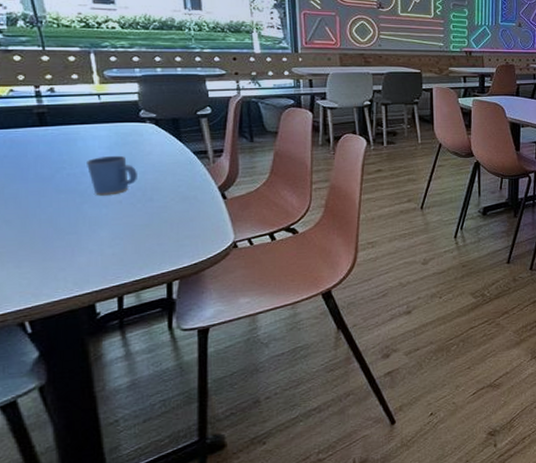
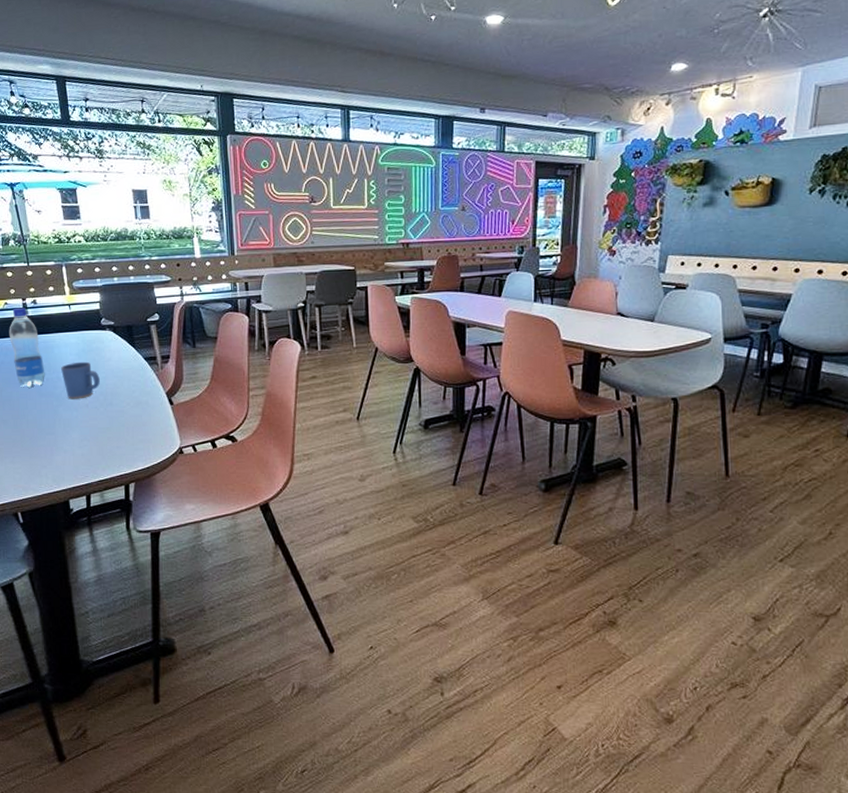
bottle: none [15,96,65,184] -> present [9,307,45,388]

